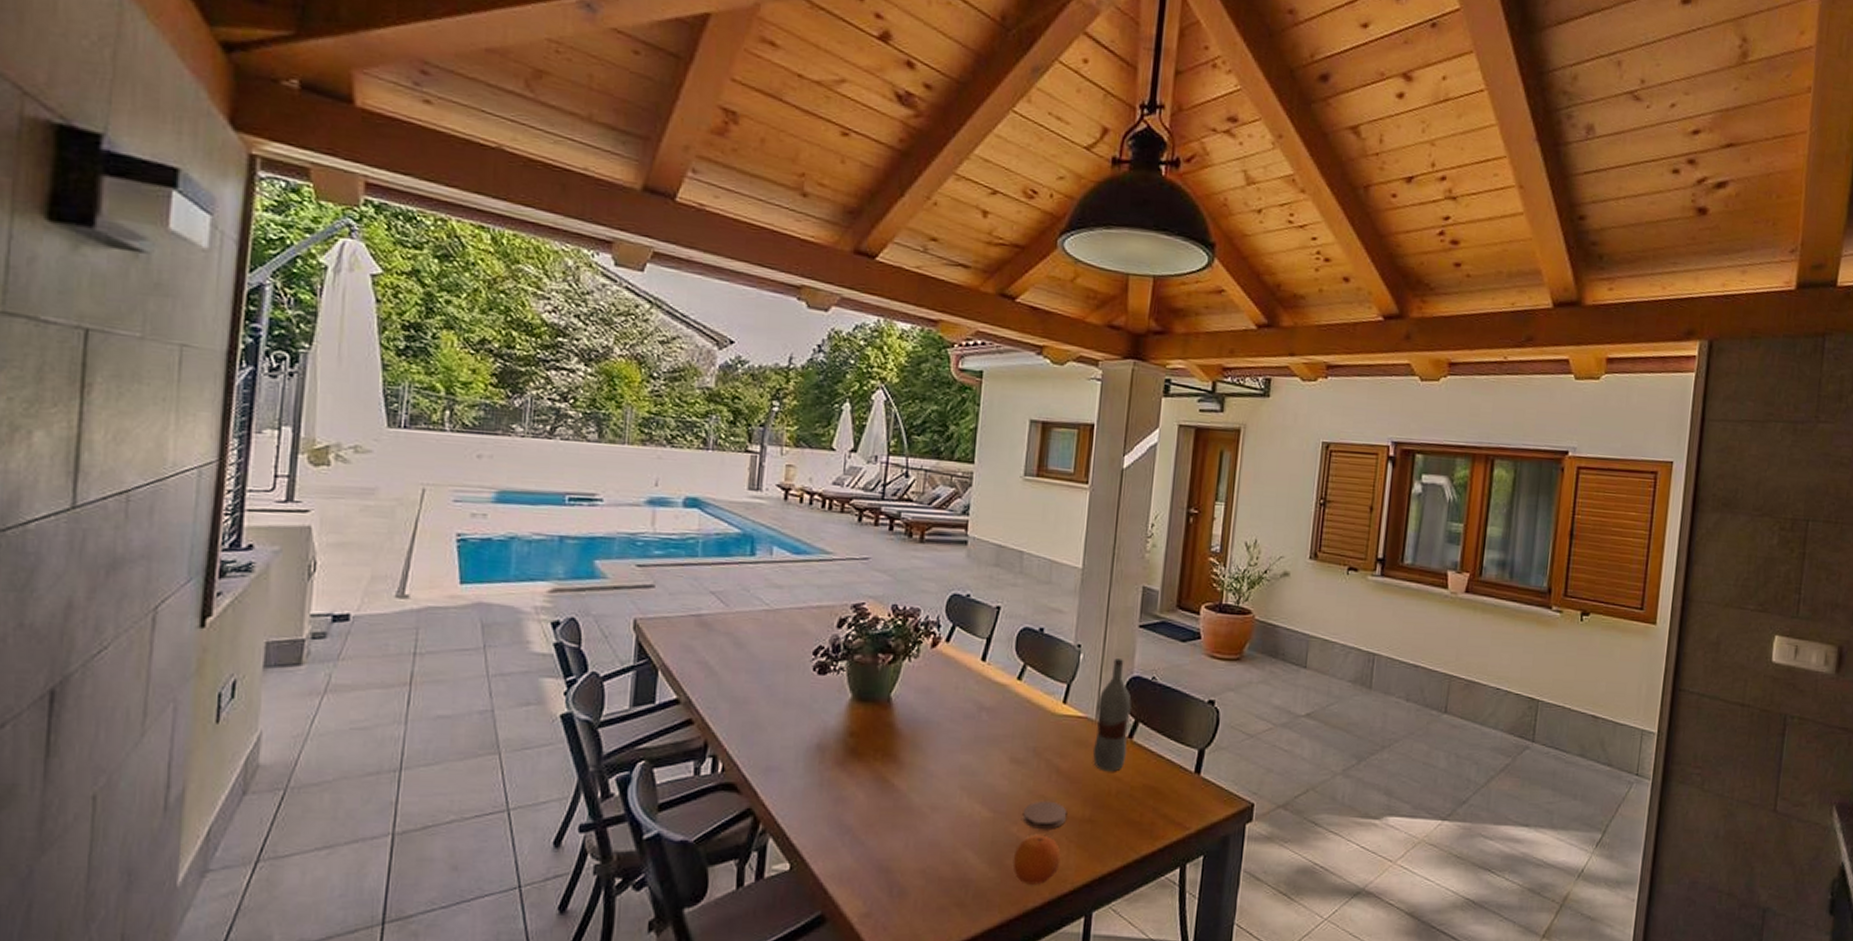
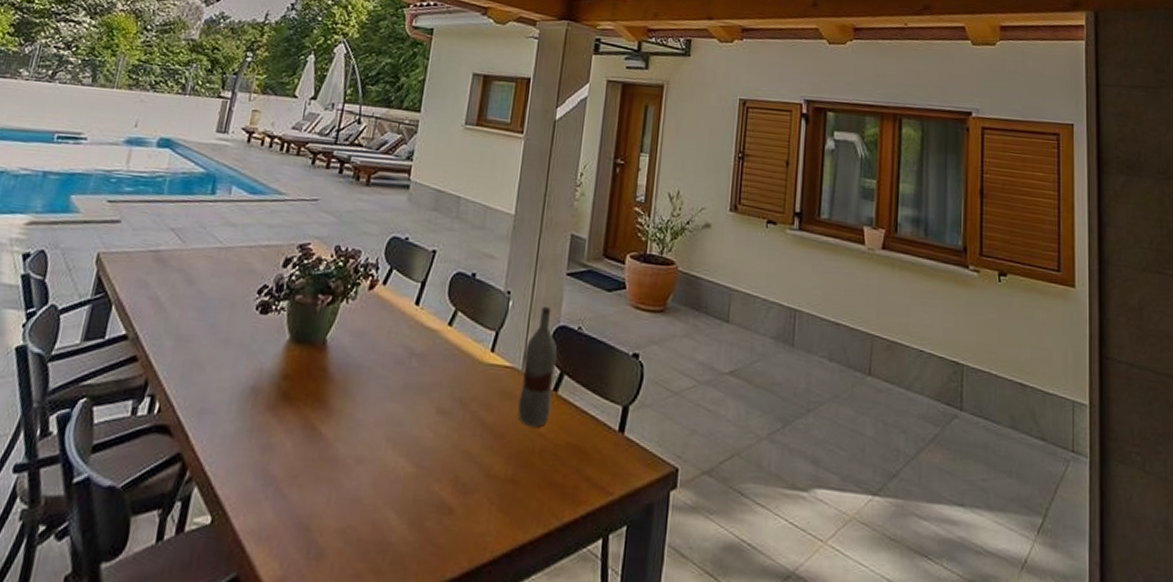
fruit: present [1012,835,1061,885] -> none [432,494,482,552]
coaster: present [1022,800,1068,829] -> none [445,456,491,489]

